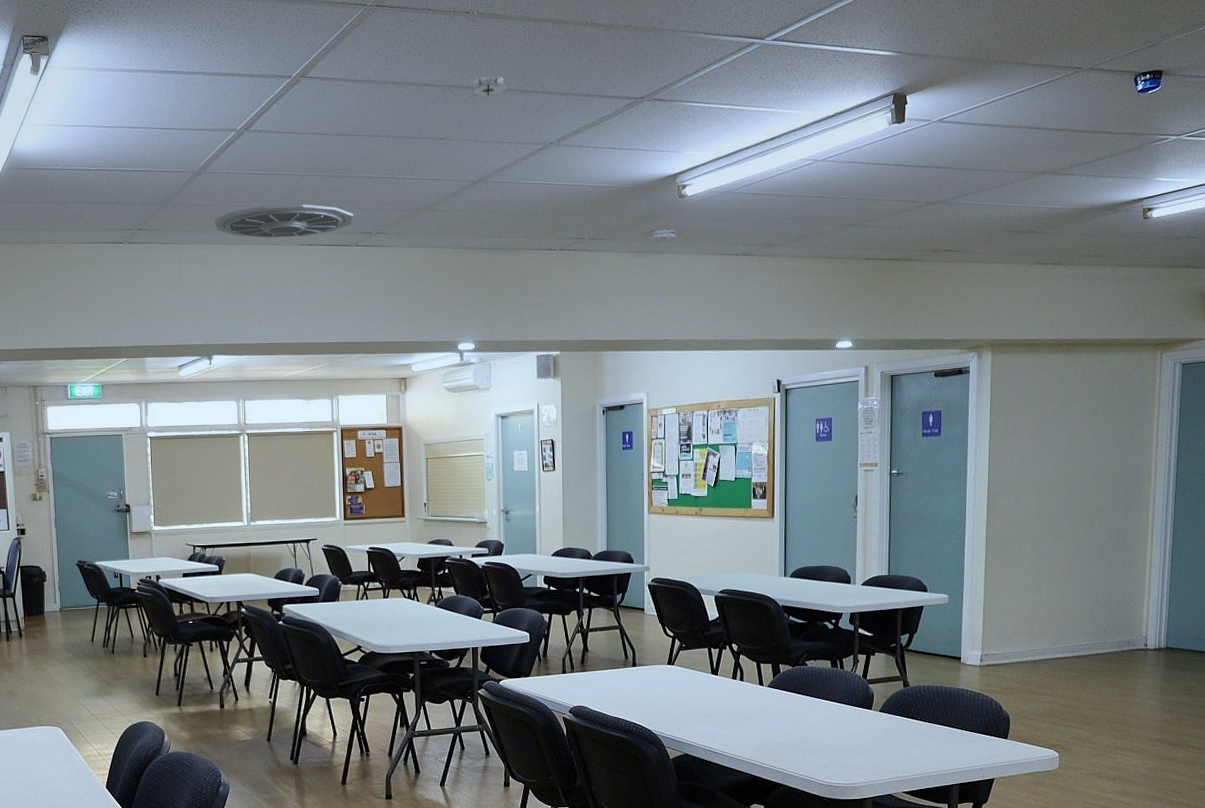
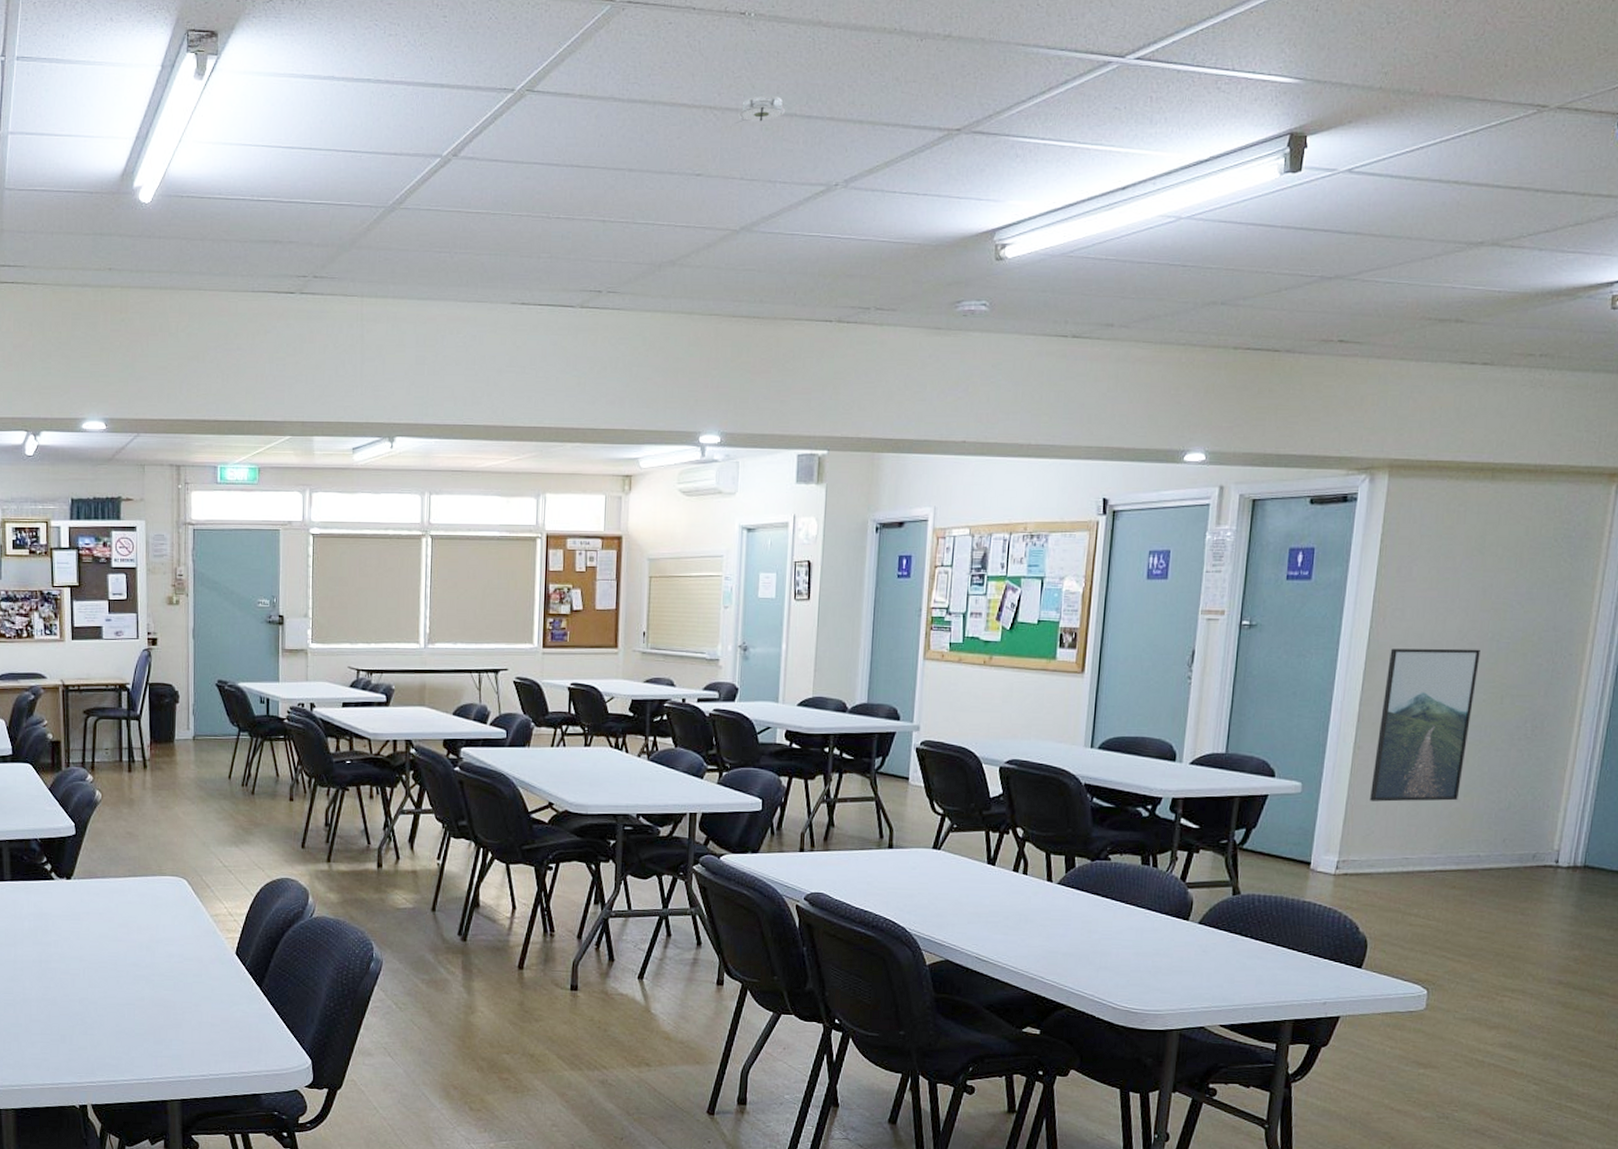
ceiling vent: present [214,204,354,238] -> none [407,252,581,294]
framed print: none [1001,483,1073,606] -> present [1370,648,1480,802]

